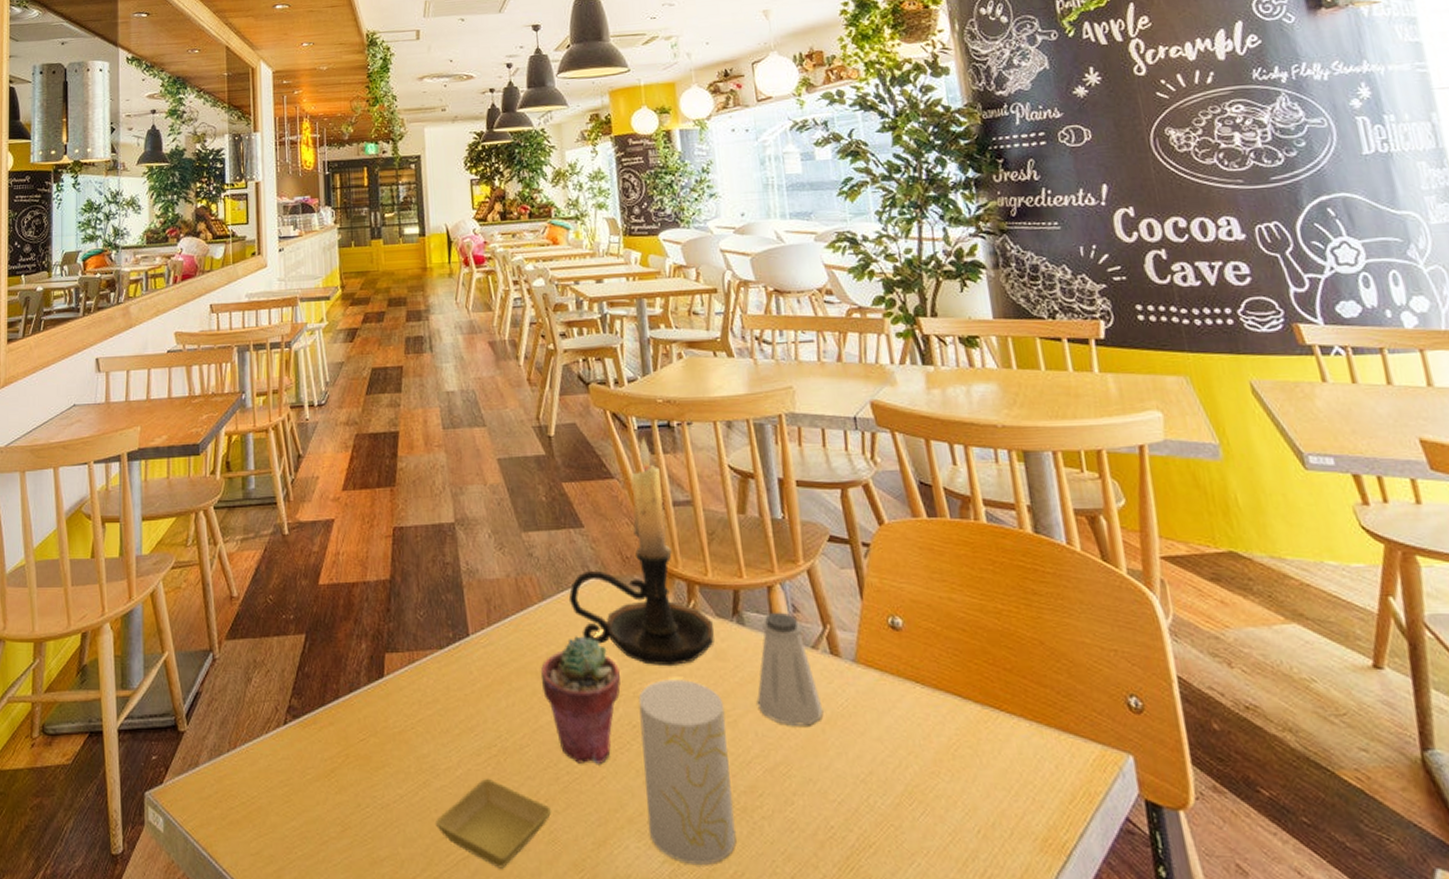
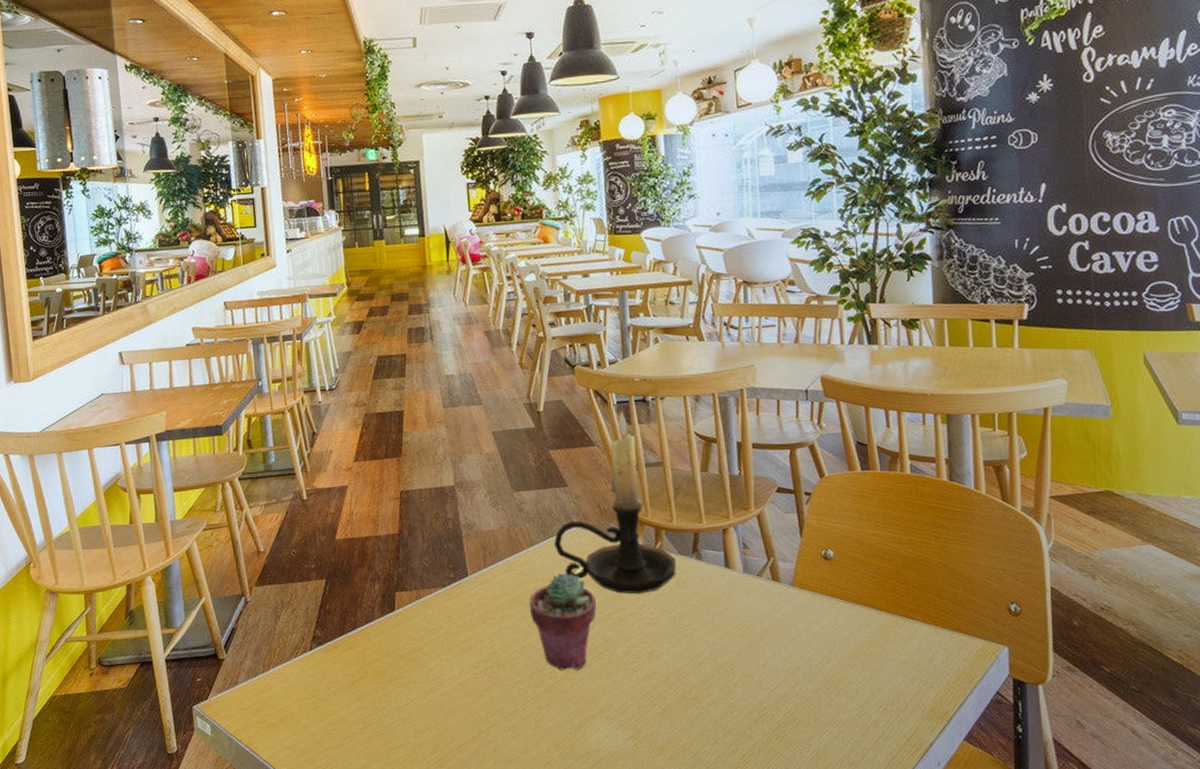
saucer: present [435,779,552,869] -> none [440,685,538,750]
cup: present [638,680,736,866] -> none [611,604,687,740]
saltshaker: present [757,612,823,726] -> none [709,549,763,635]

